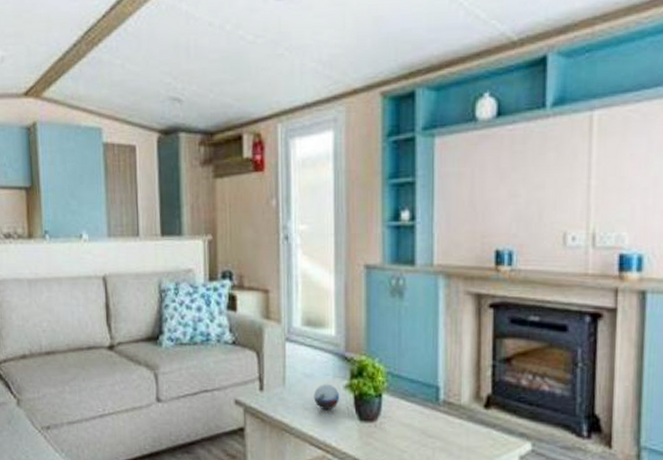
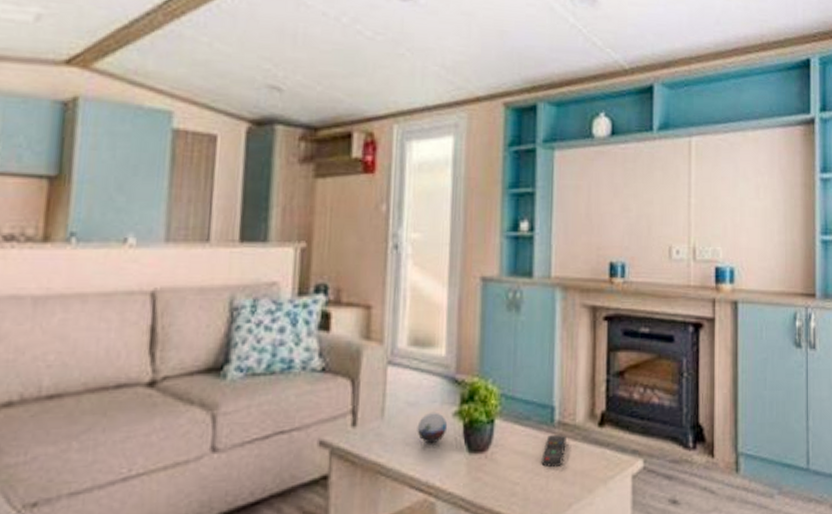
remote control: none [427,412,452,441] -> present [541,435,566,467]

